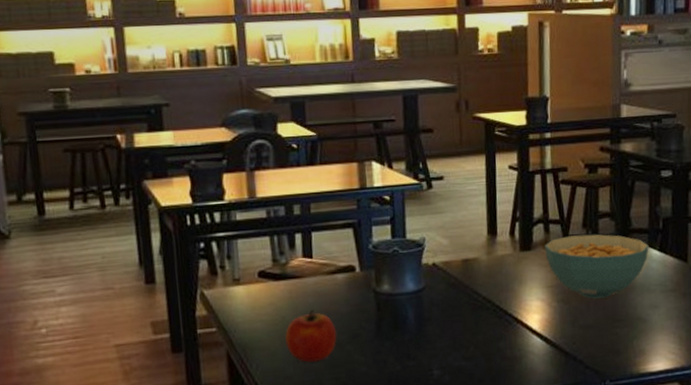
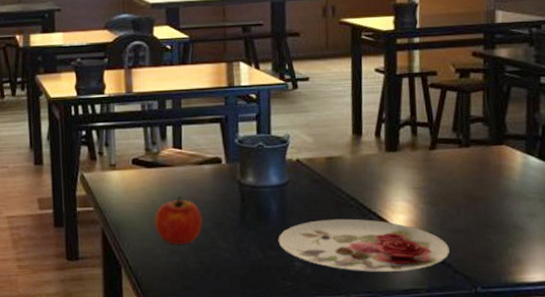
plate: none [415,321,581,375] -> present [278,218,449,272]
cereal bowl: present [545,234,649,299] -> none [412,138,527,203]

